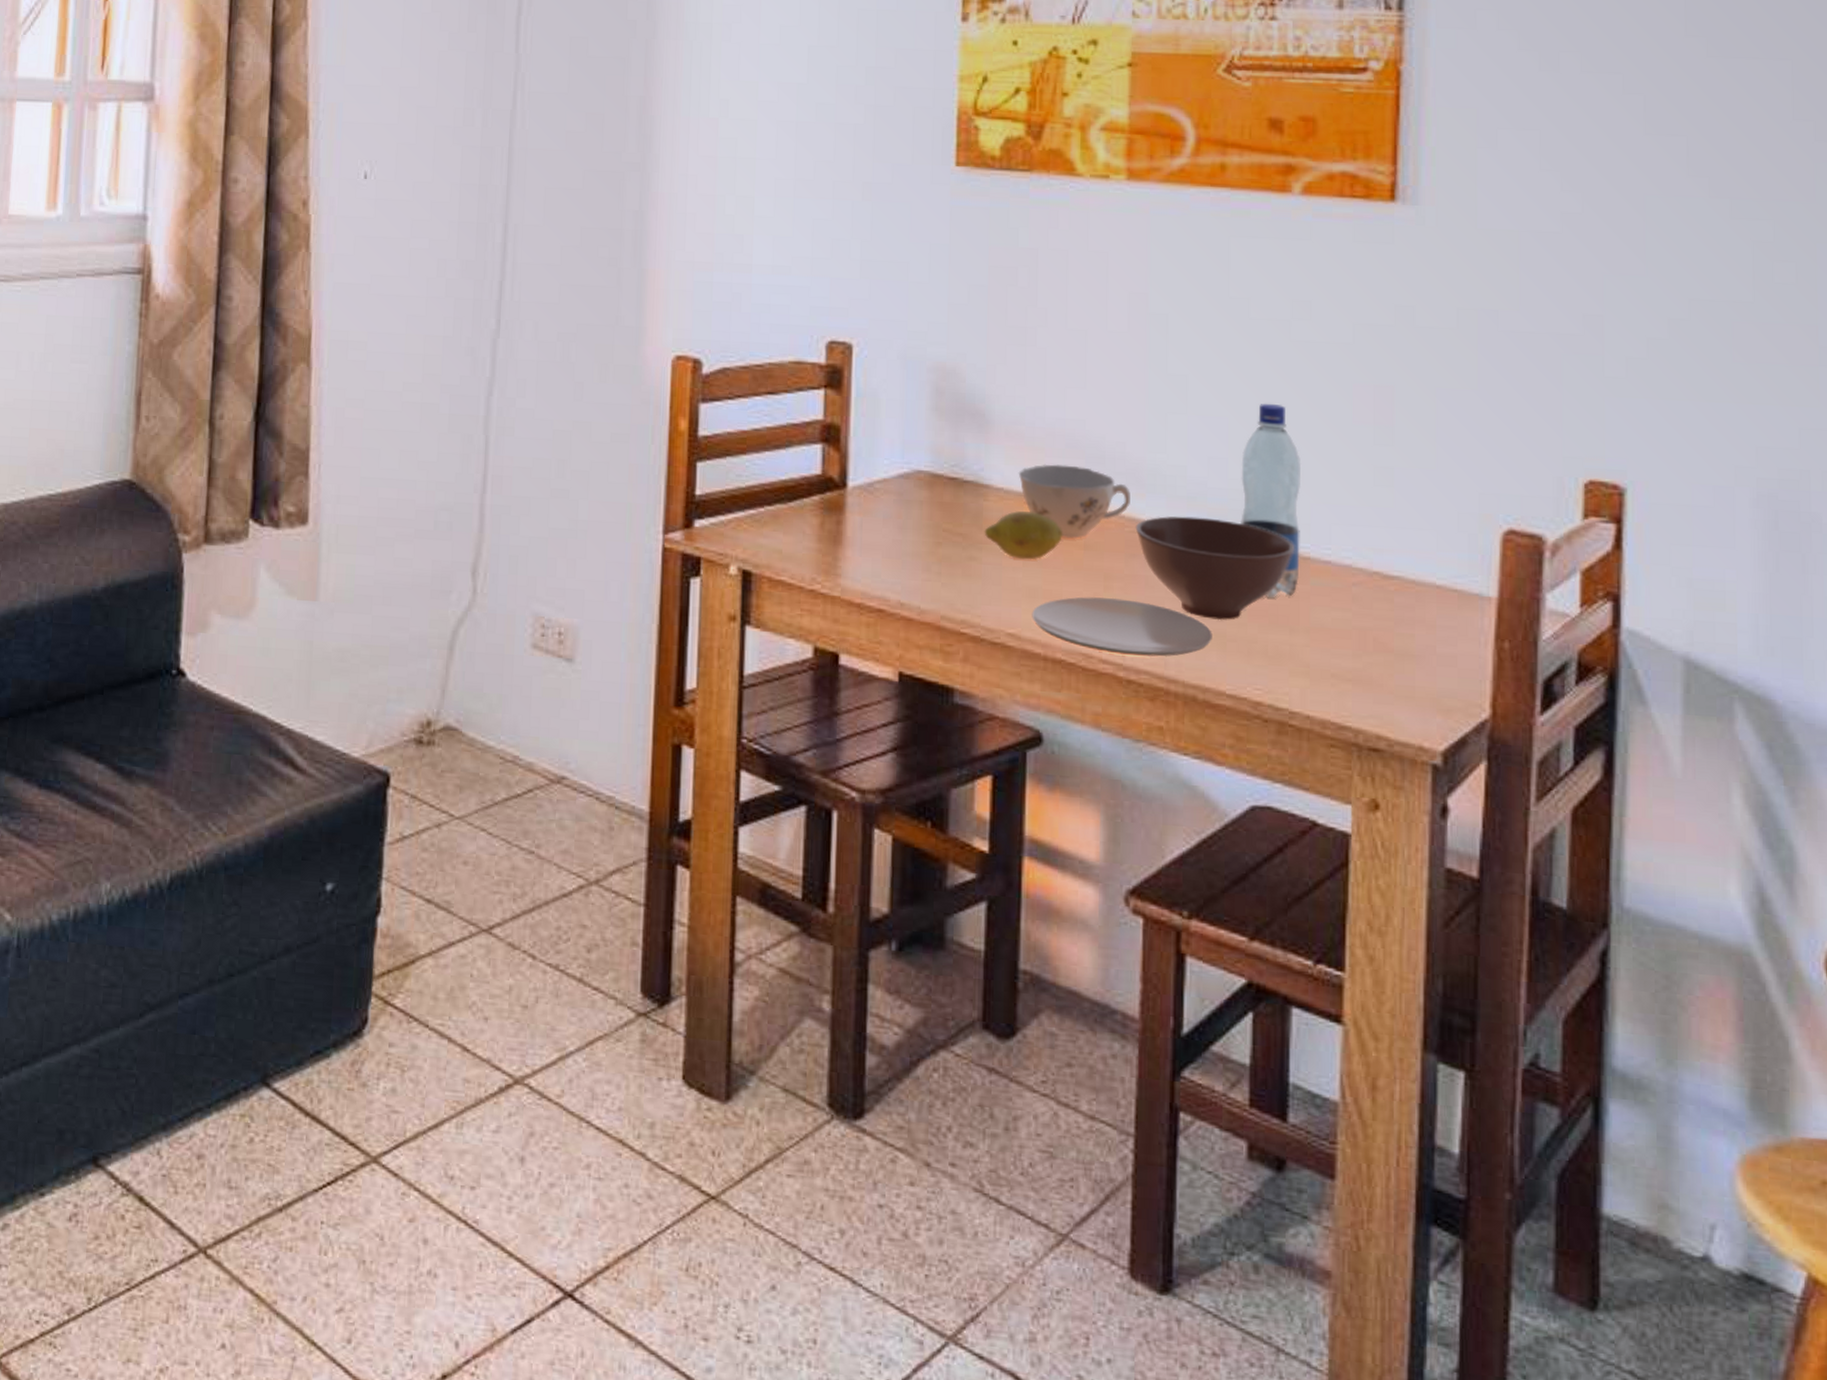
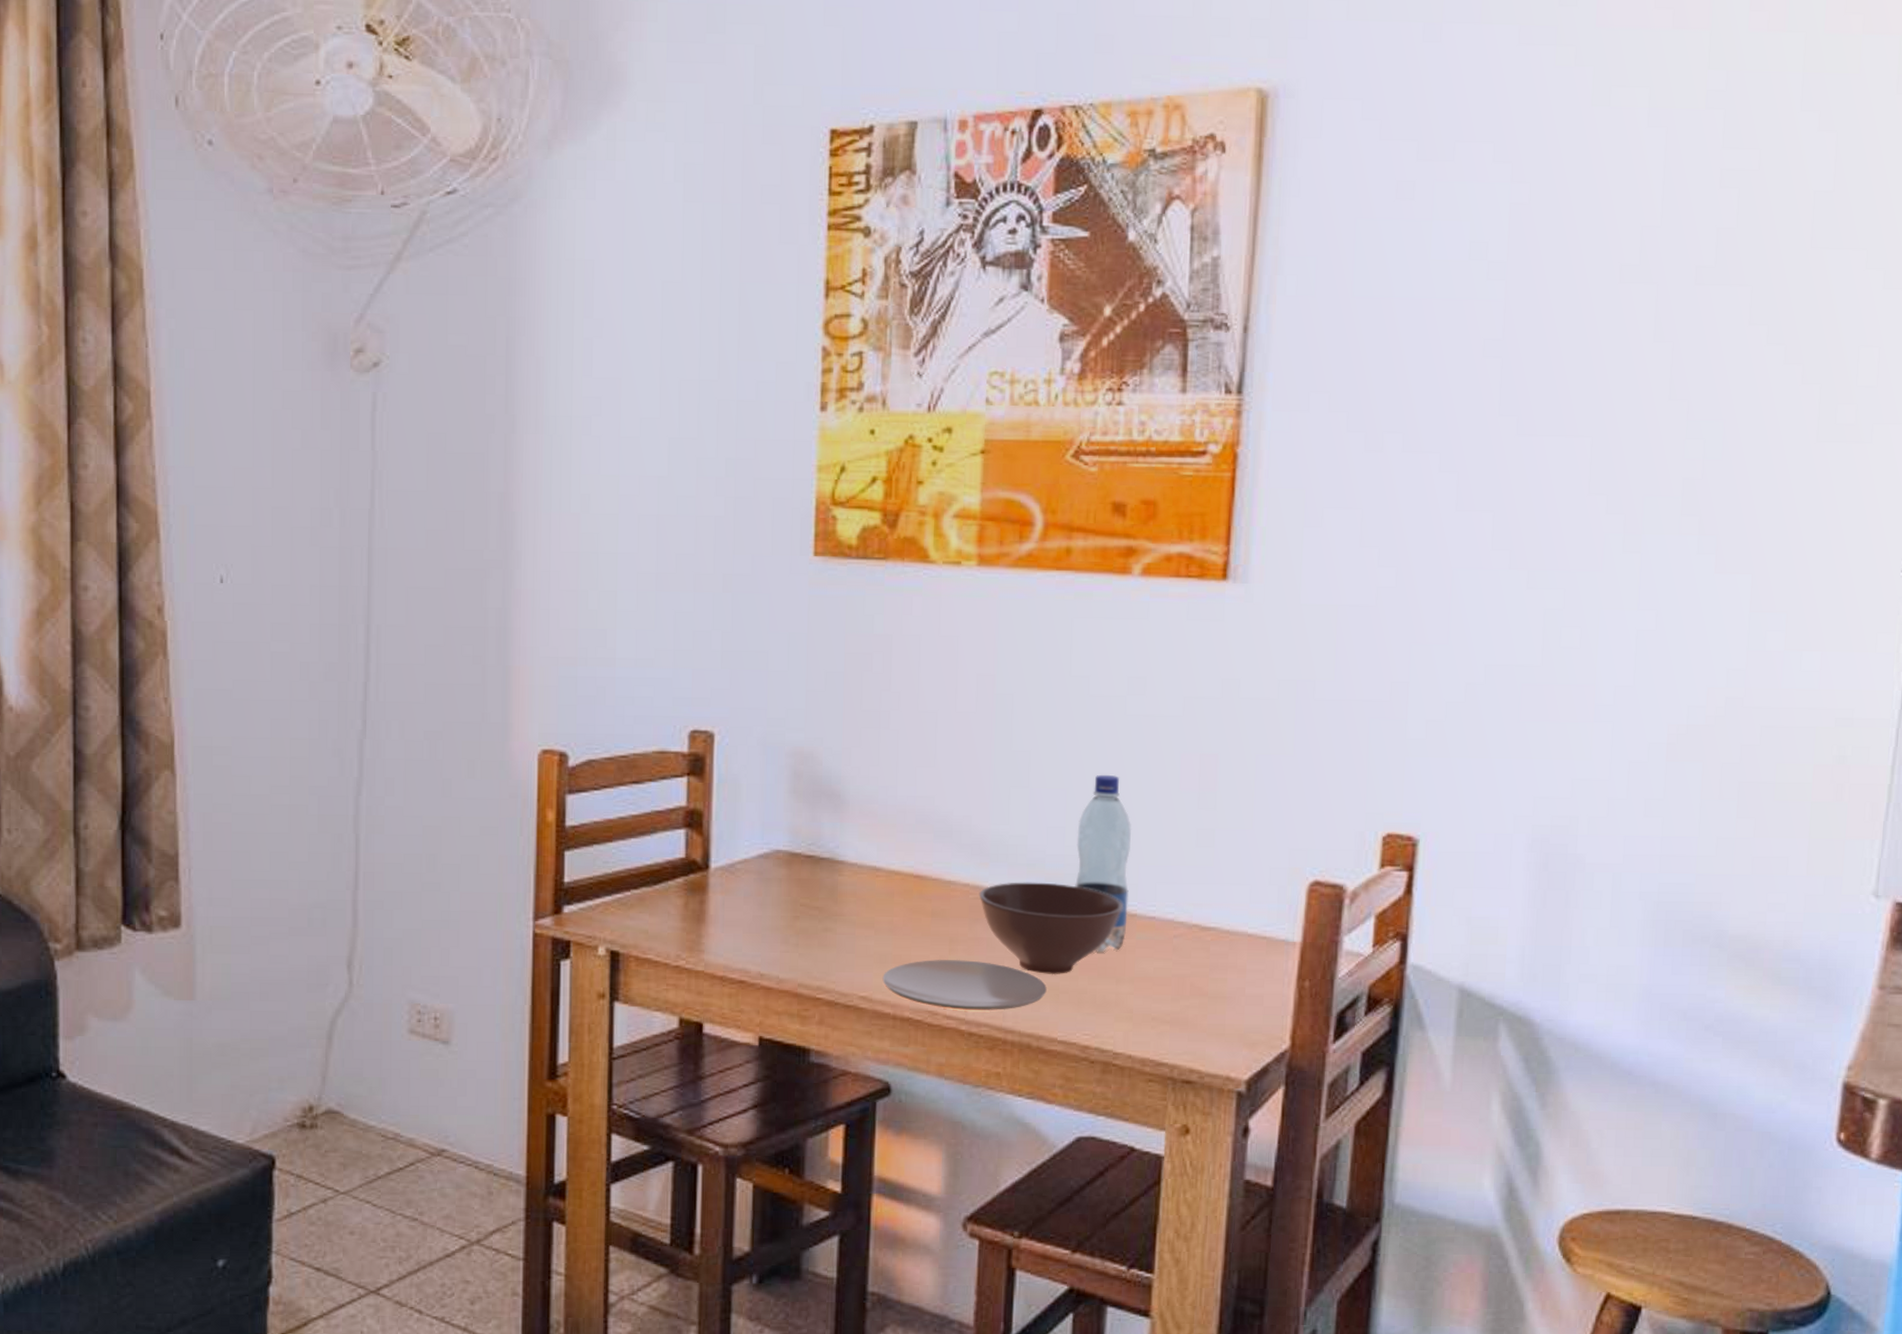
fruit: present [984,511,1062,560] -> none [839,884,912,929]
teacup: present [1018,464,1130,539] -> none [871,839,975,907]

